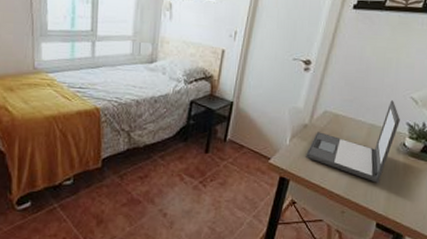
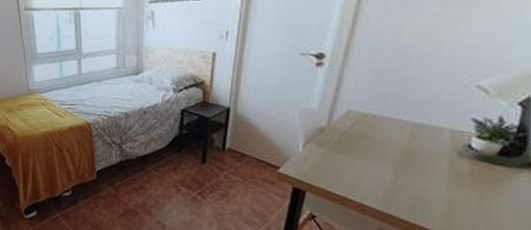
laptop: present [306,100,400,183] -> none [325,91,461,195]

